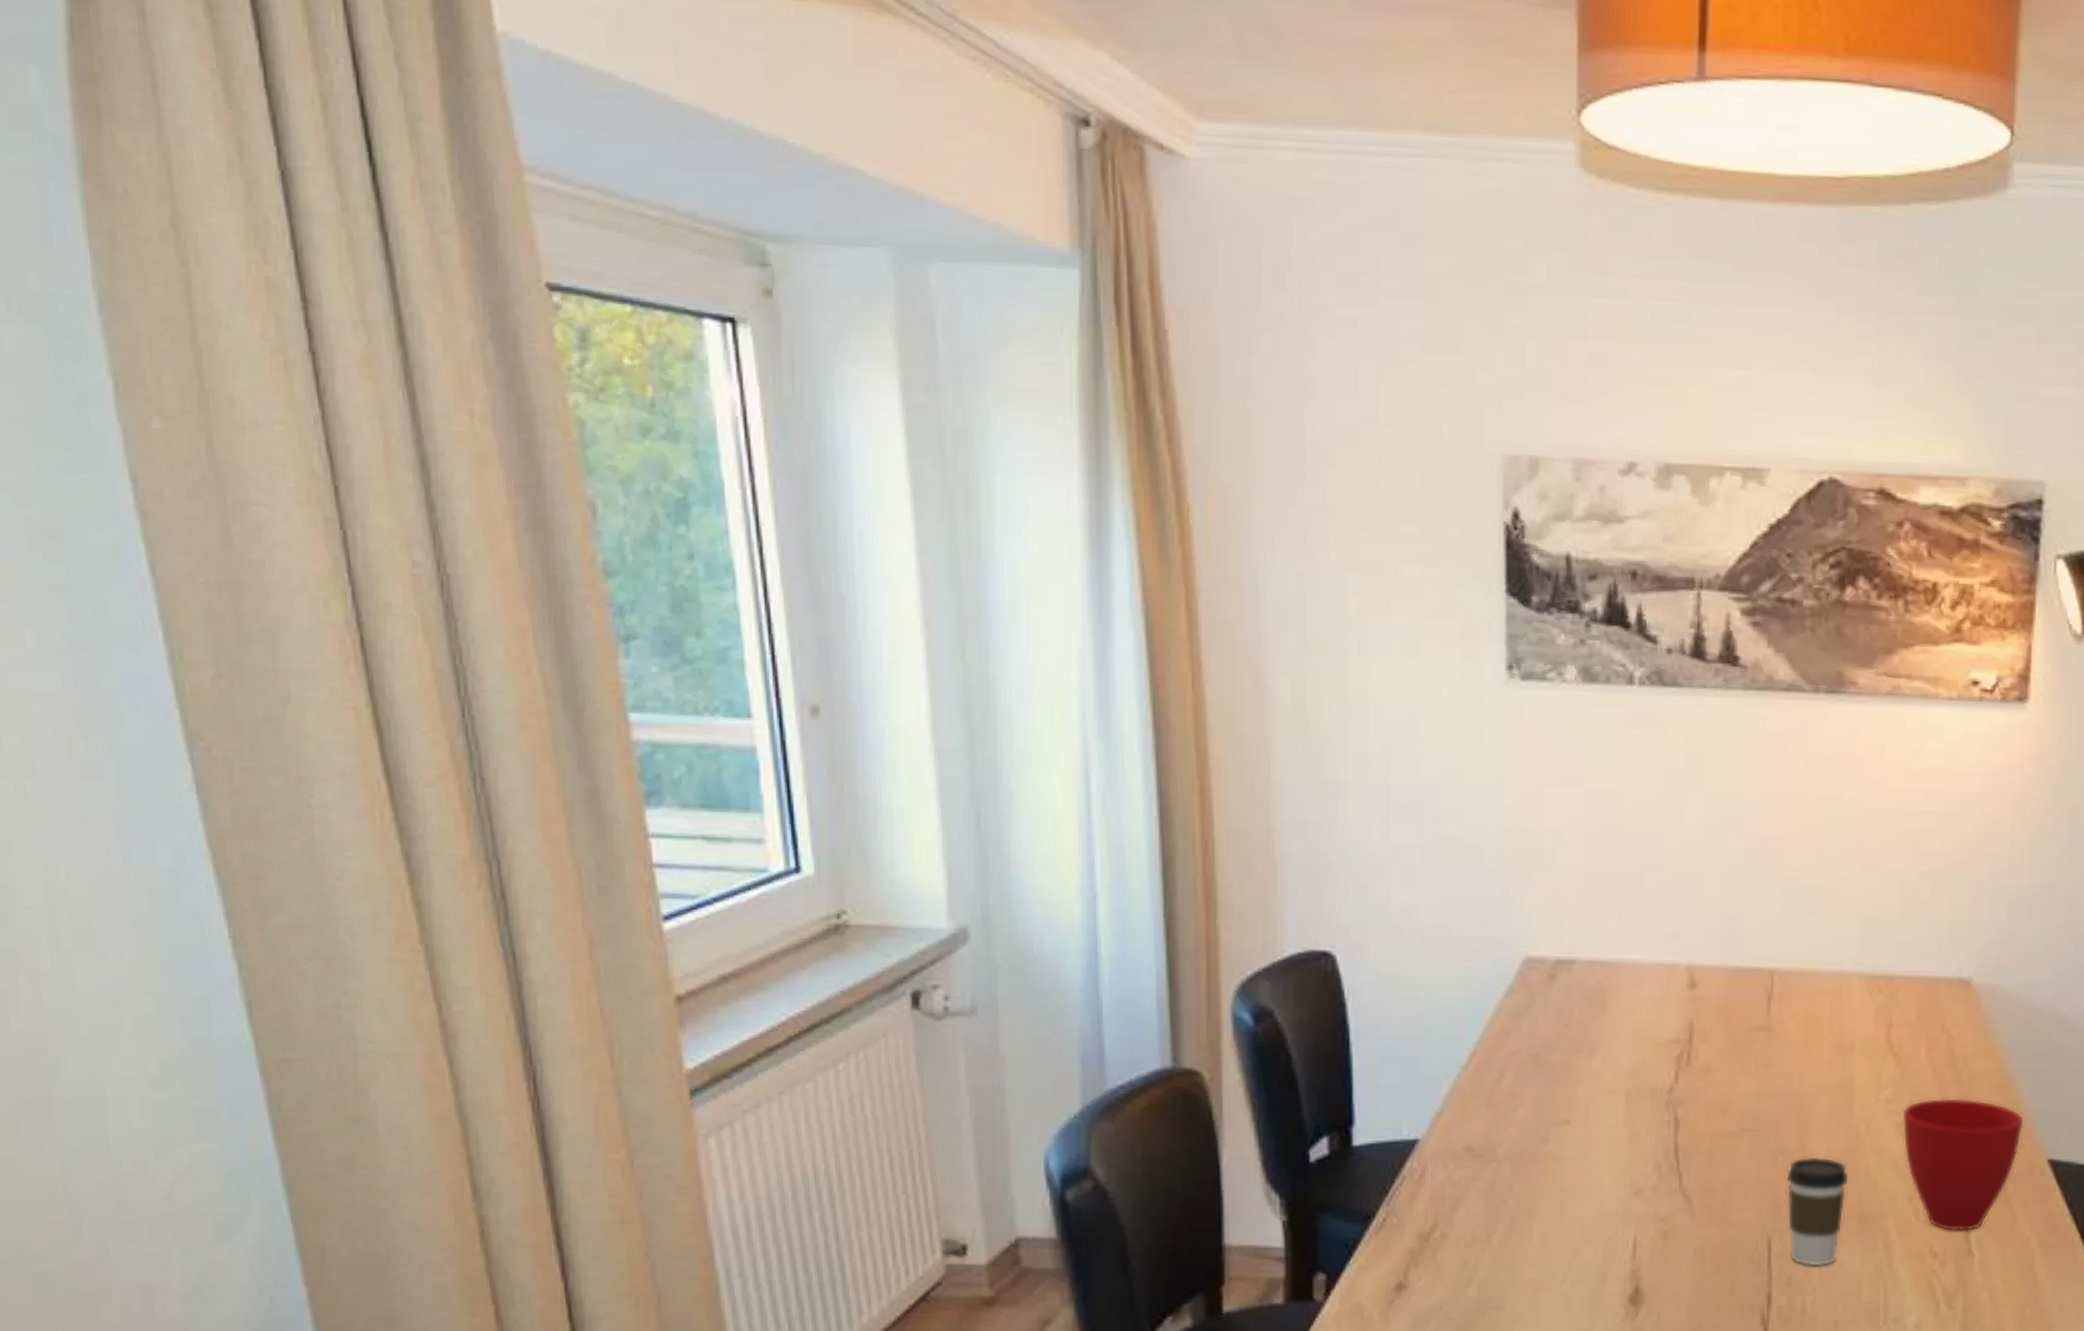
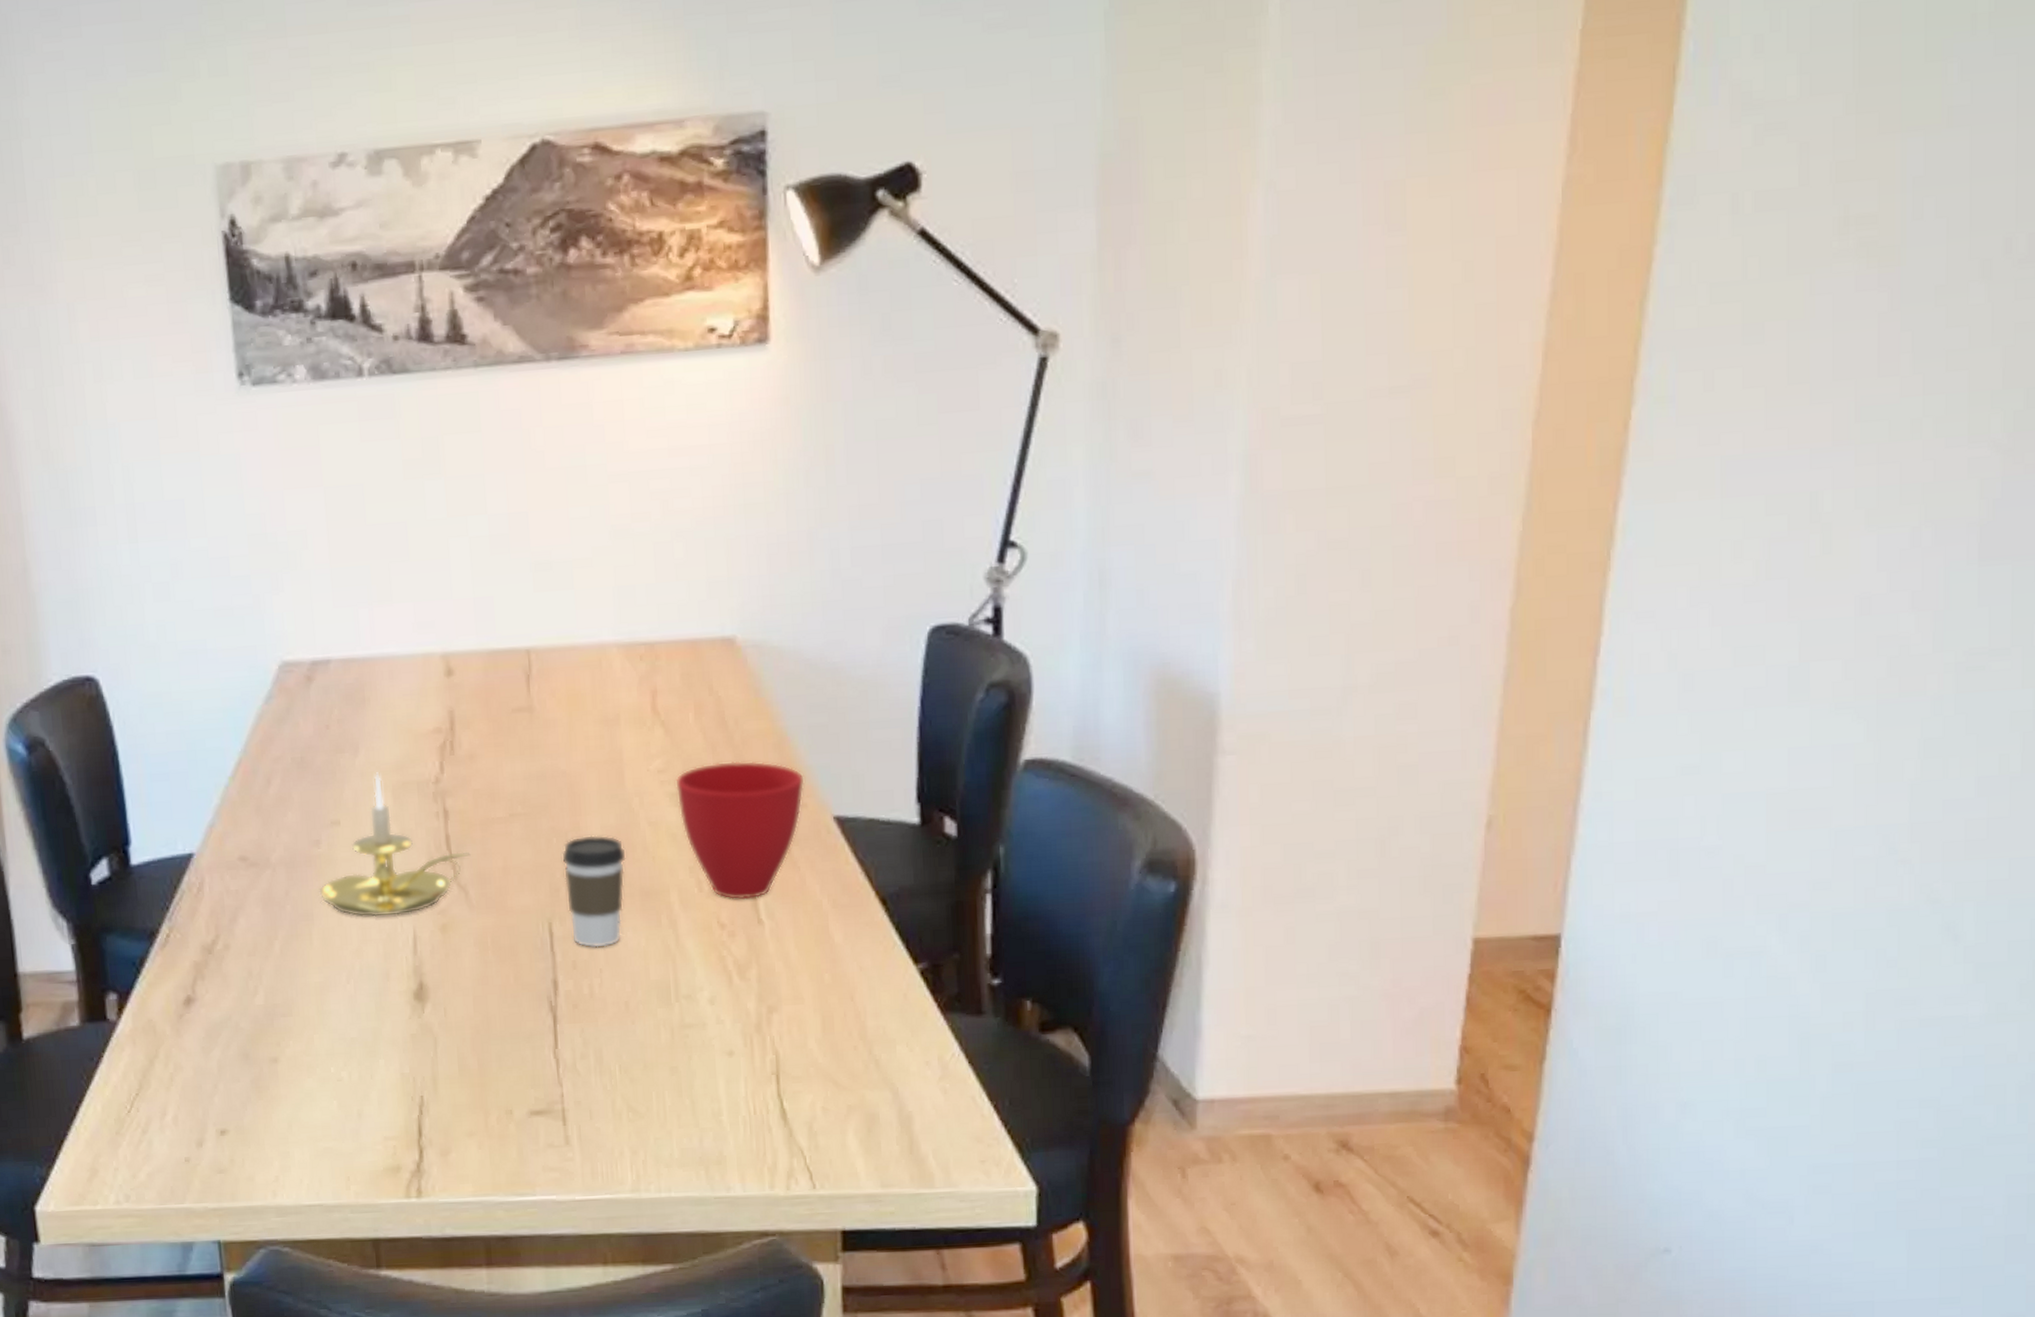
candle holder: none [1543,1076,1698,1219] -> present [319,772,471,917]

